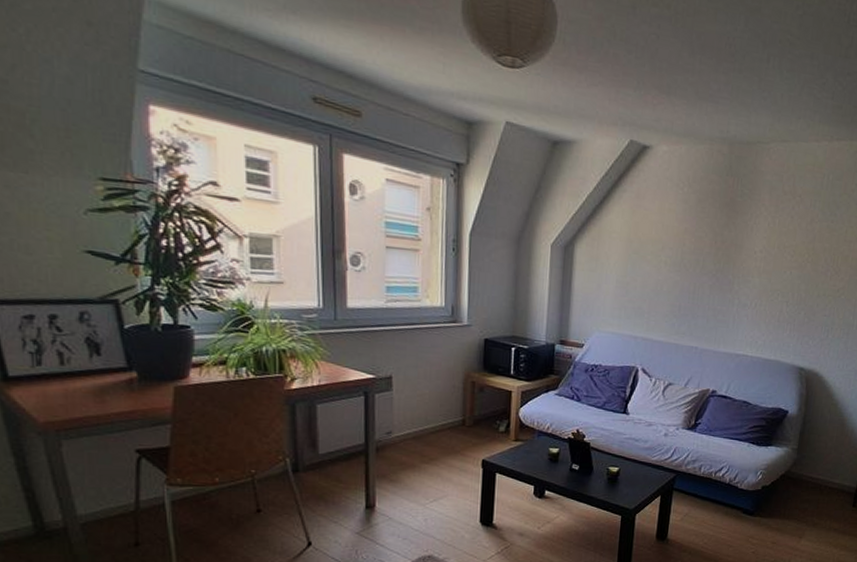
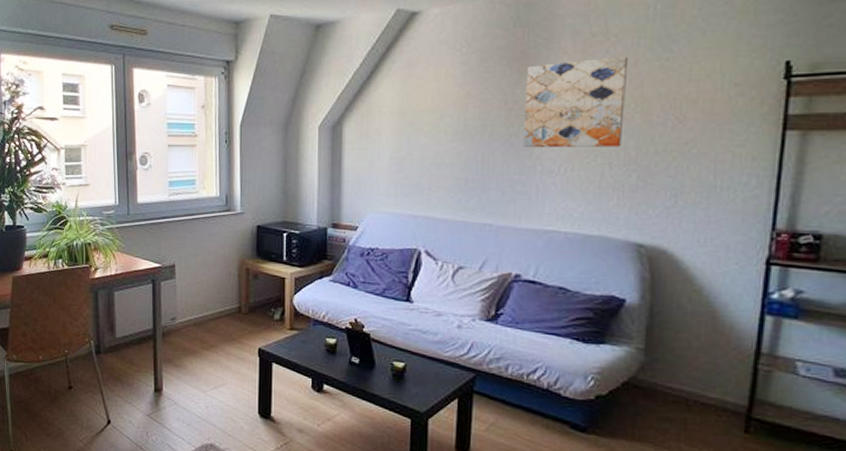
wall art: none [726,212,807,289] -> present [523,56,629,148]

